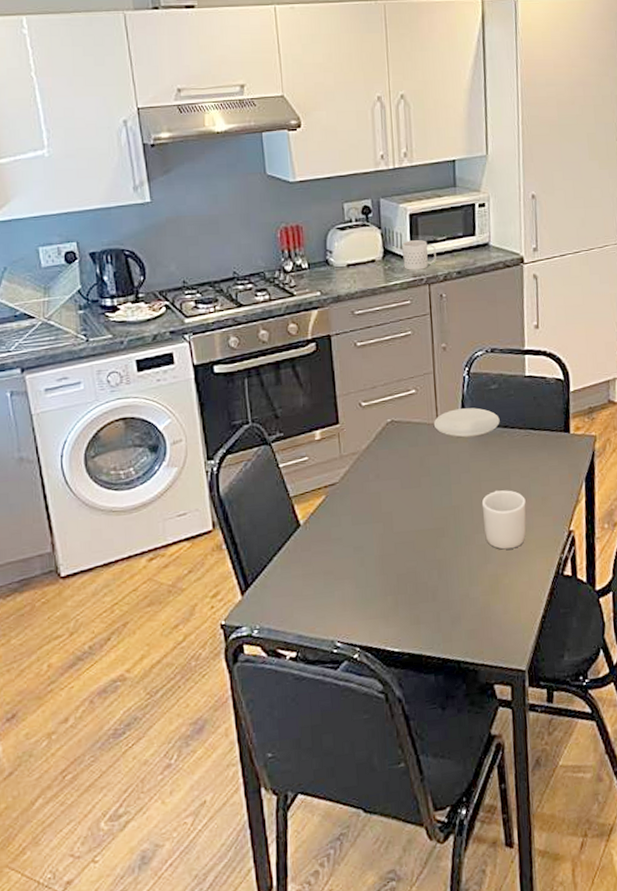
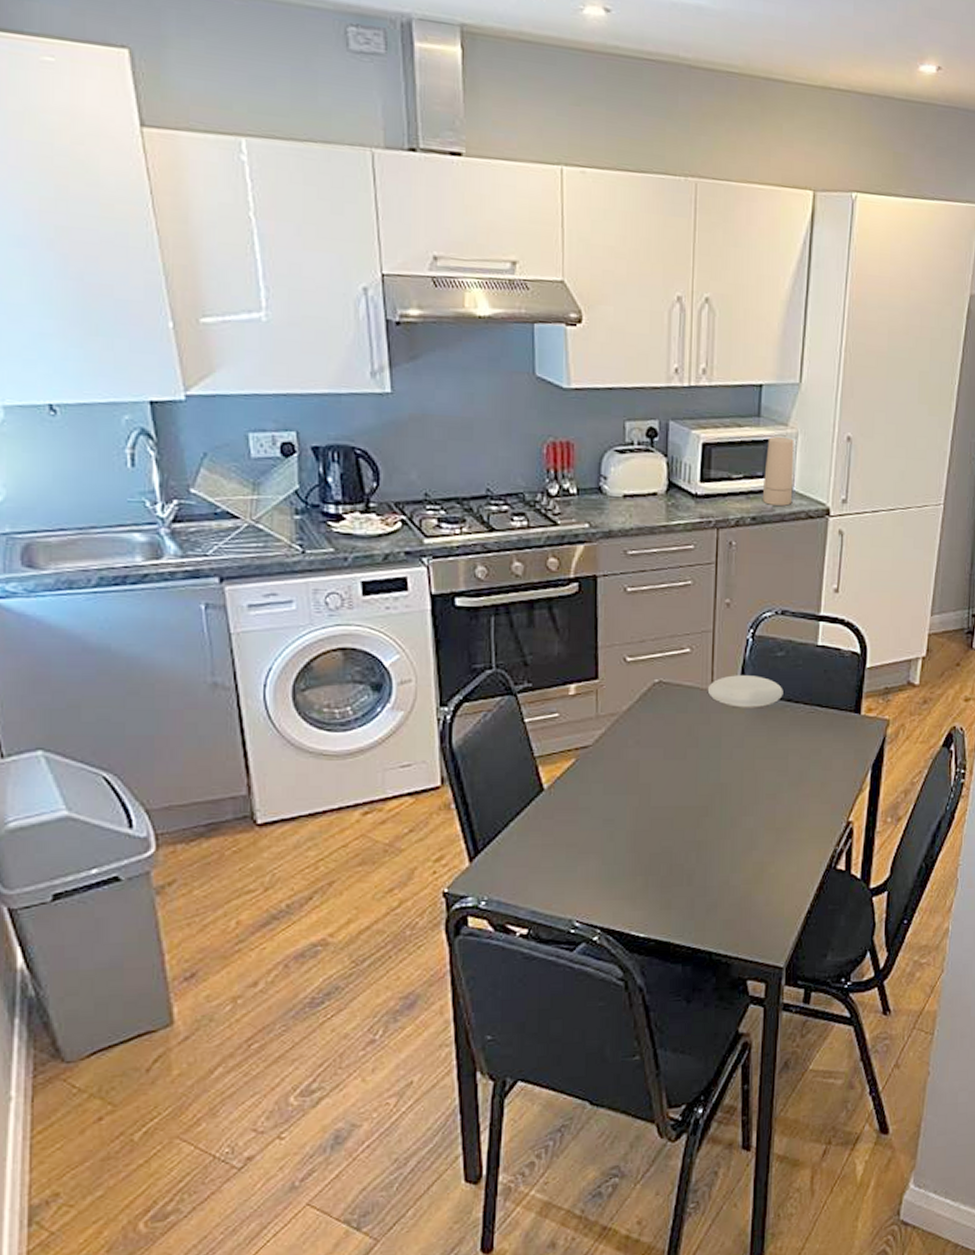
mug: present [402,240,436,271] -> none [690,474,729,512]
canister: none [464,201,491,260] -> present [762,436,794,506]
mug: present [481,490,527,550] -> none [752,770,803,836]

